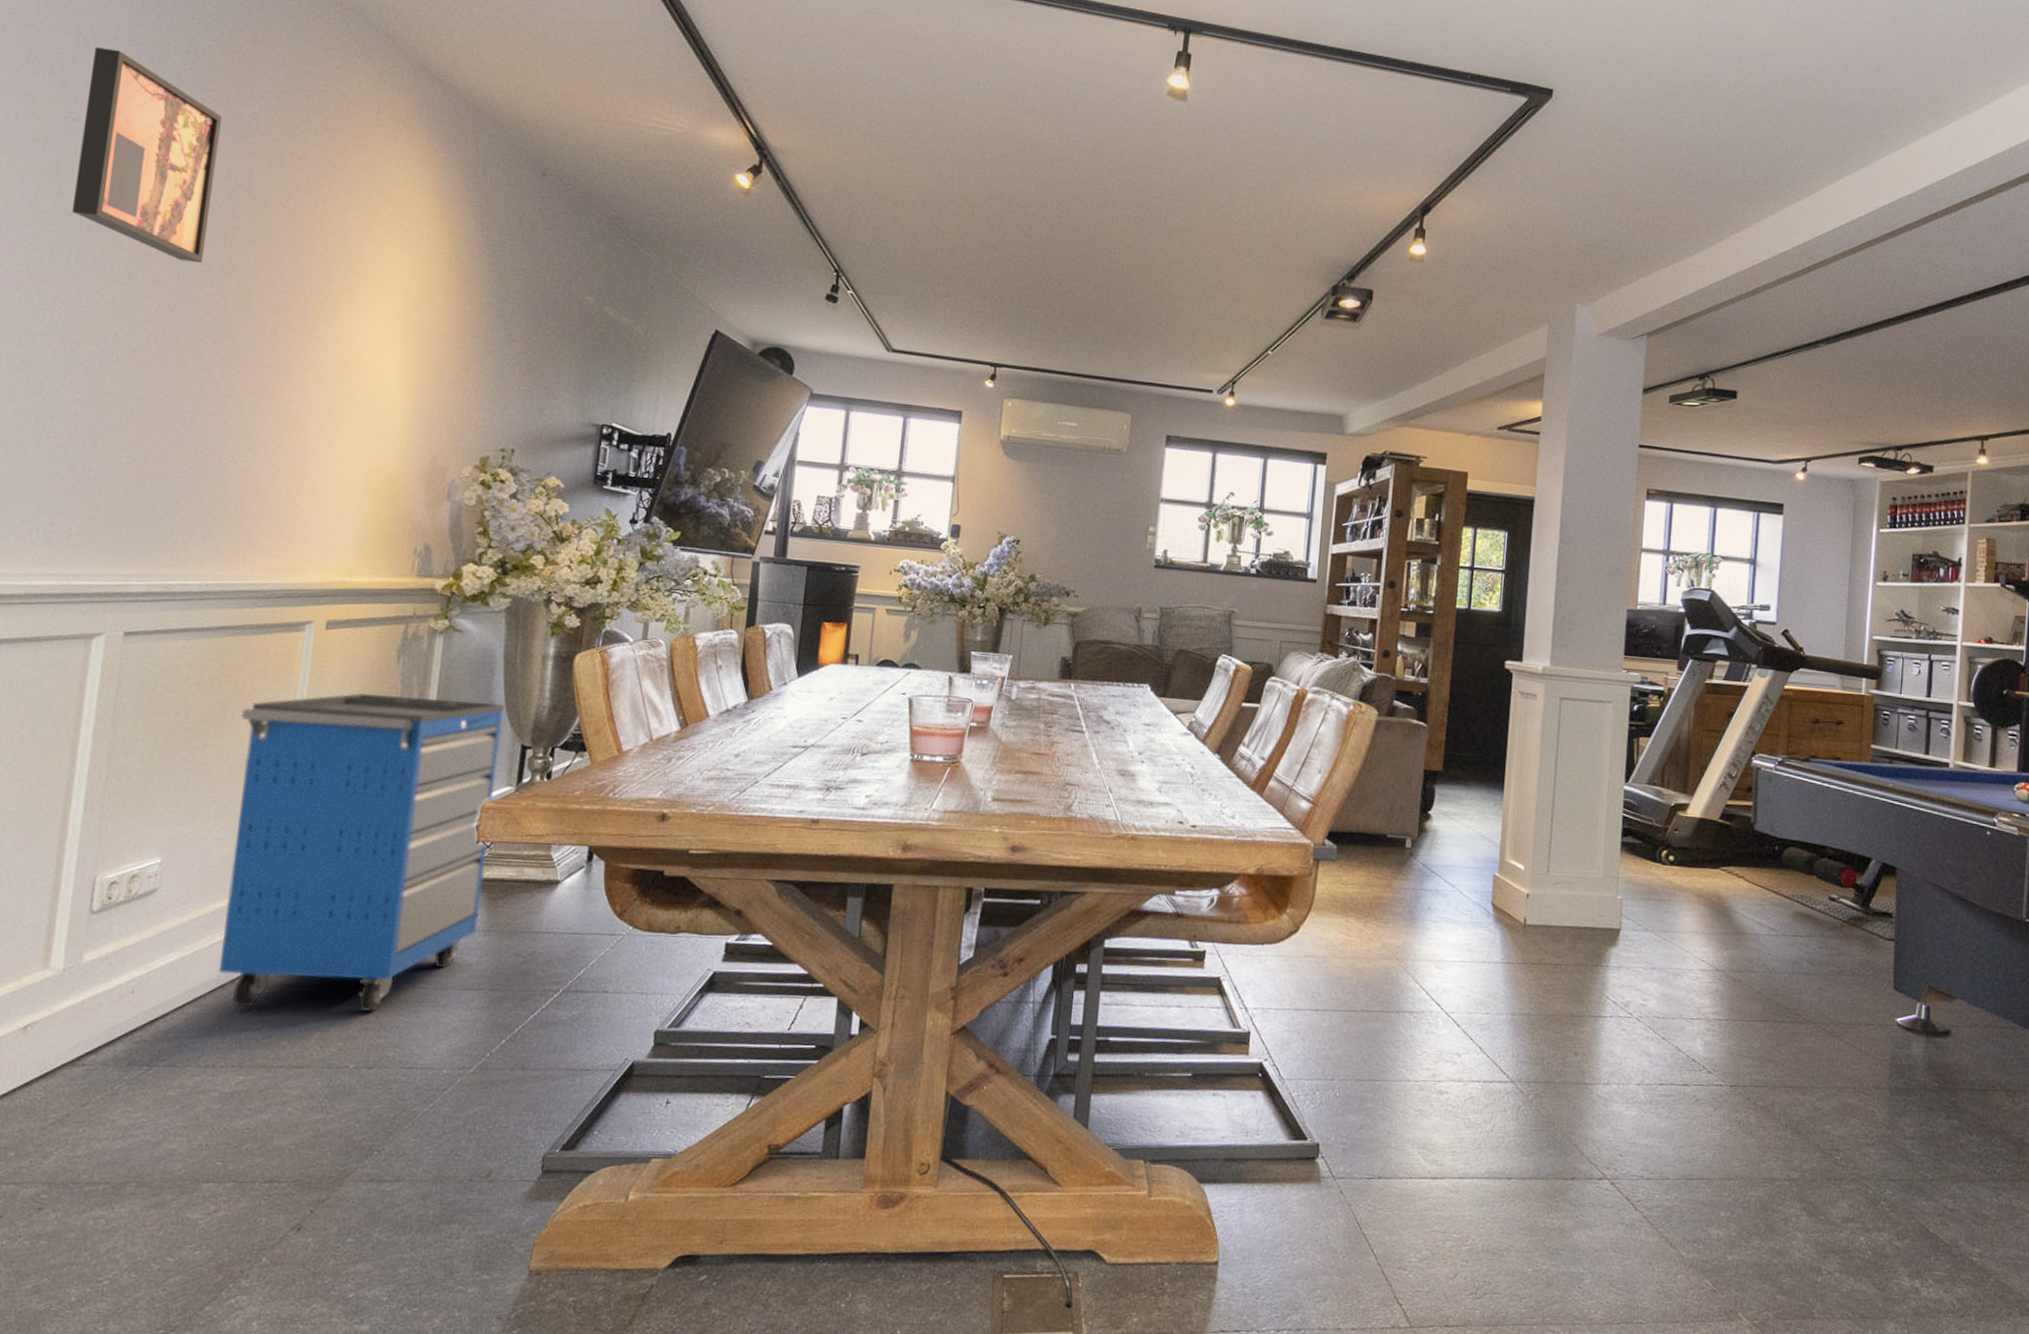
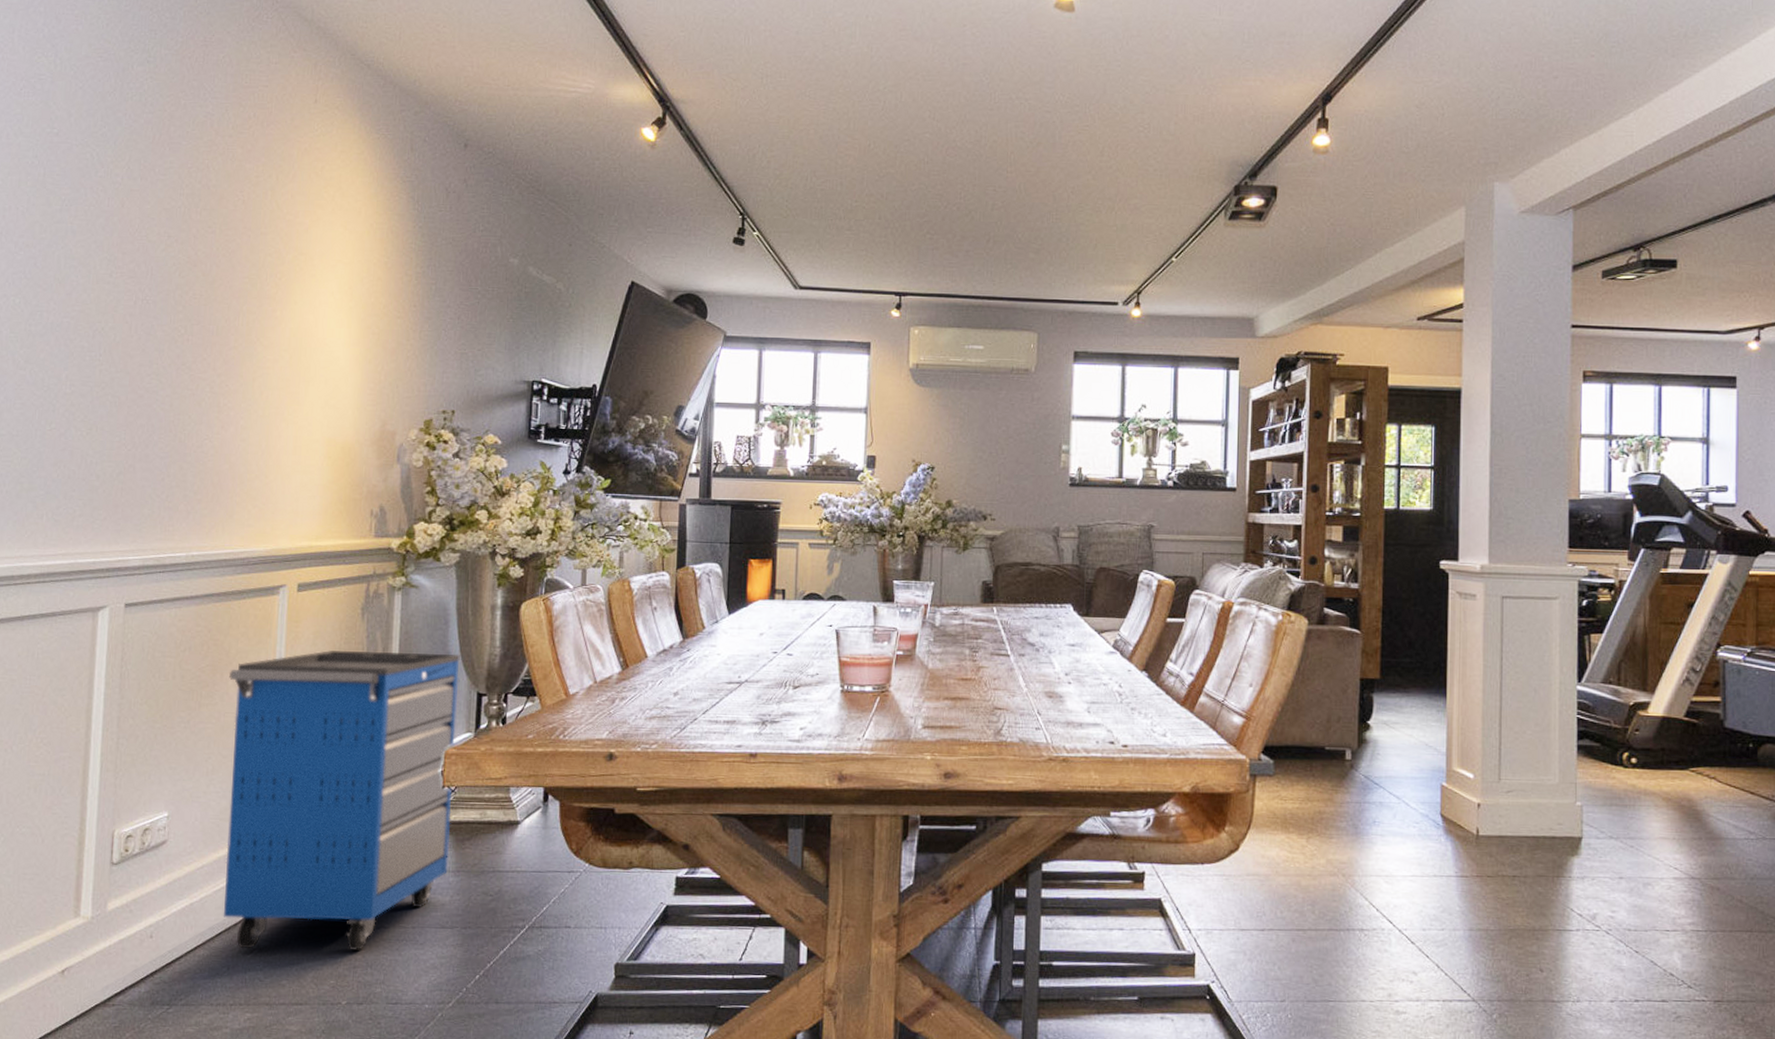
wall art: present [71,47,222,263] -> none [58,66,180,257]

